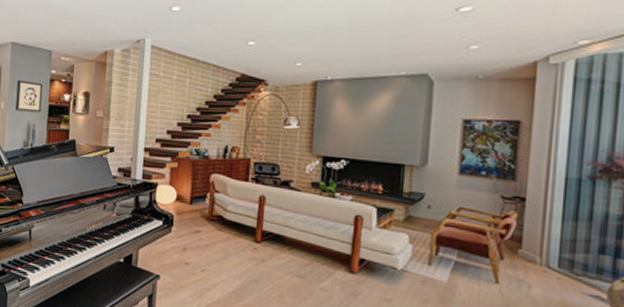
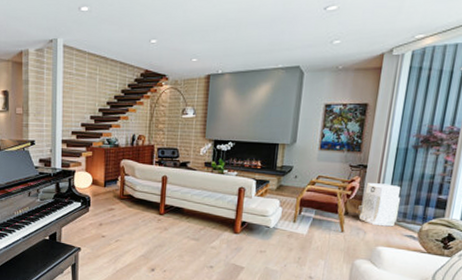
air purifier: none [518,221,578,282] -> present [358,183,401,227]

